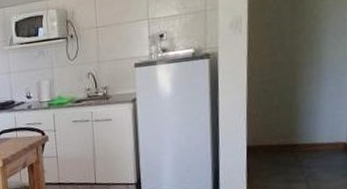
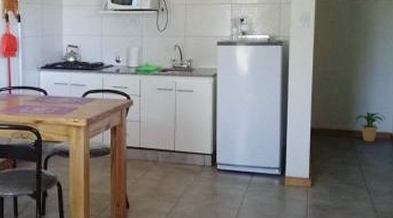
potted plant: none [300,121,337,155] -> present [355,112,385,142]

